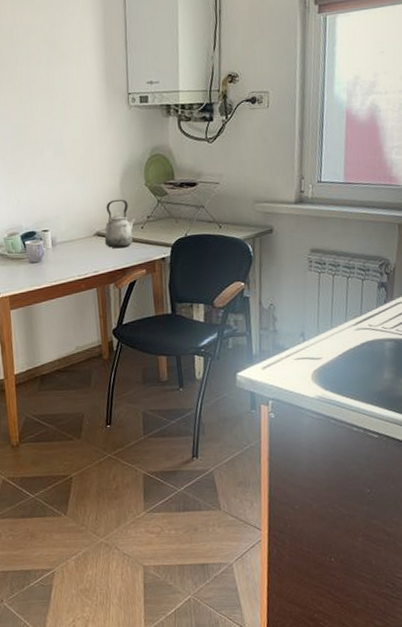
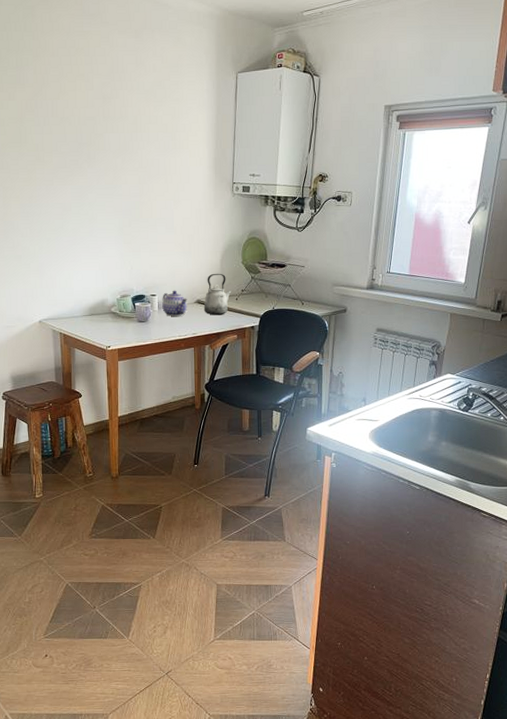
teapot: none [55,222,86,254] -> present [162,290,188,316]

